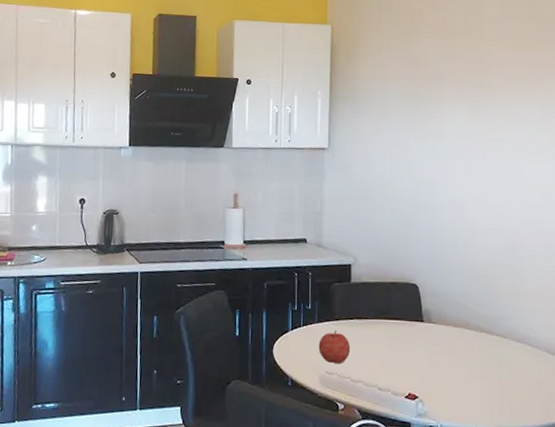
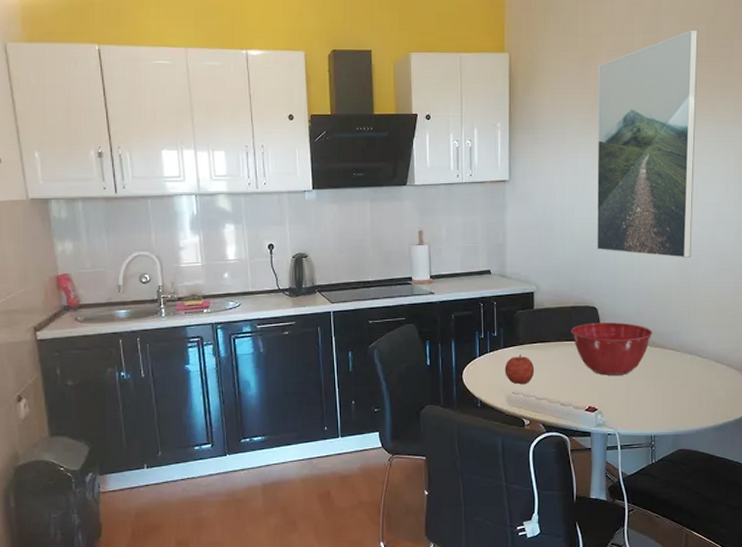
mixing bowl: none [390,301,478,360] -> present [570,322,653,375]
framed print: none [418,12,520,238] -> present [596,29,699,258]

